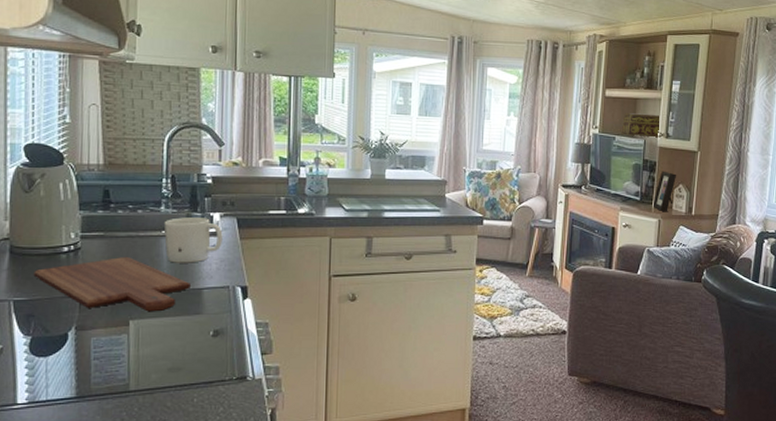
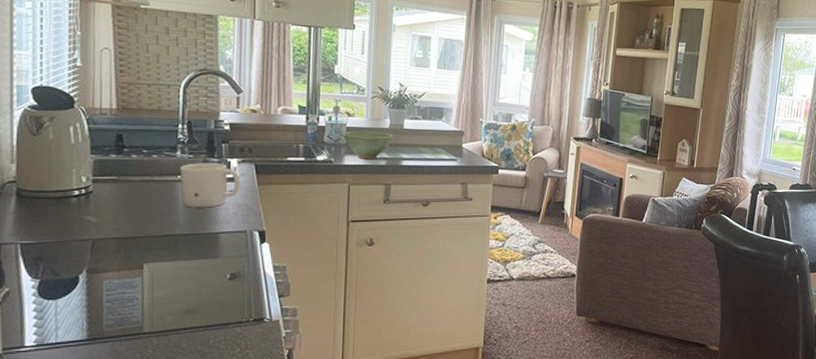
cutting board: present [33,256,190,312] -> none [42,200,207,256]
bowl: none [325,182,374,212] -> present [344,131,393,160]
decorative box: present [621,113,660,138] -> none [630,71,666,96]
picture frame: present [652,171,677,212] -> none [658,126,681,165]

